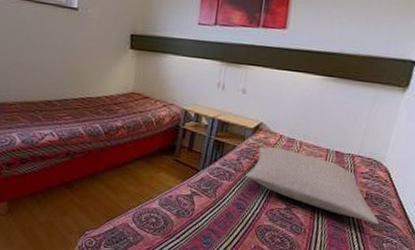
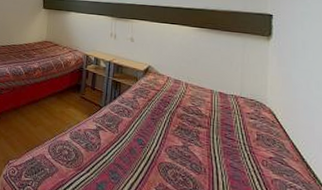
pillow: present [245,146,379,225] -> none [142,87,277,168]

